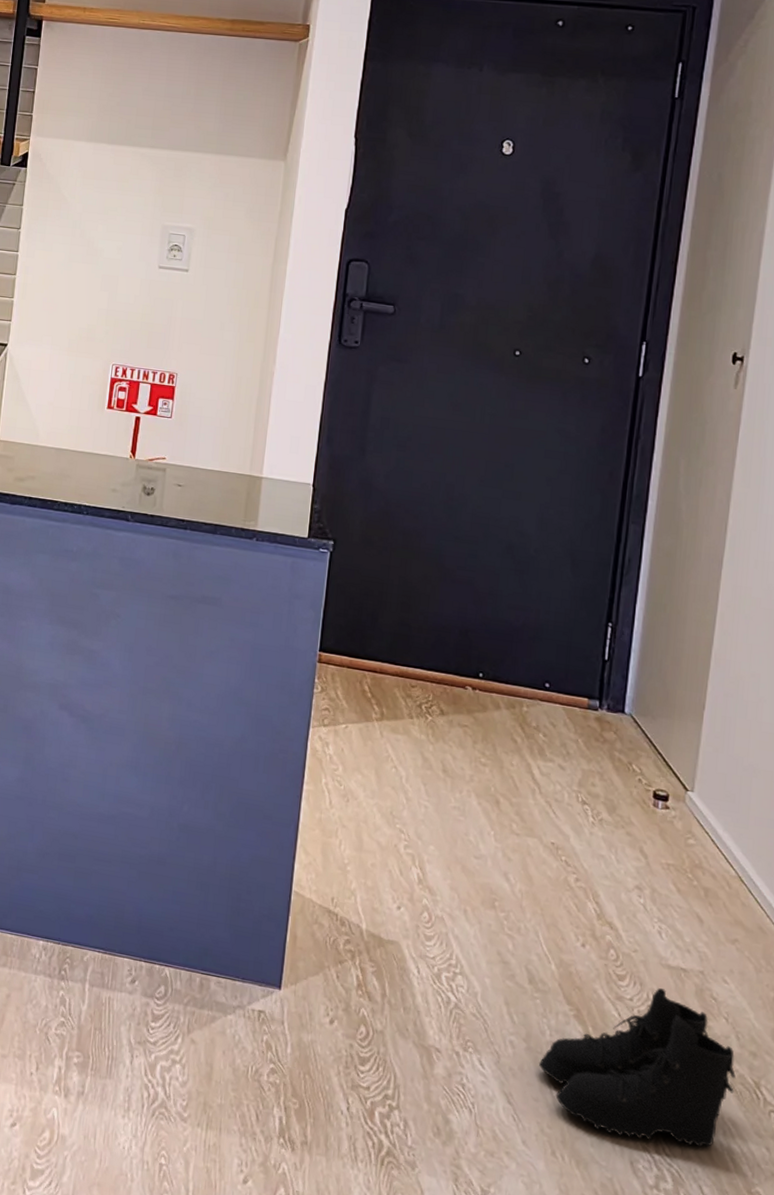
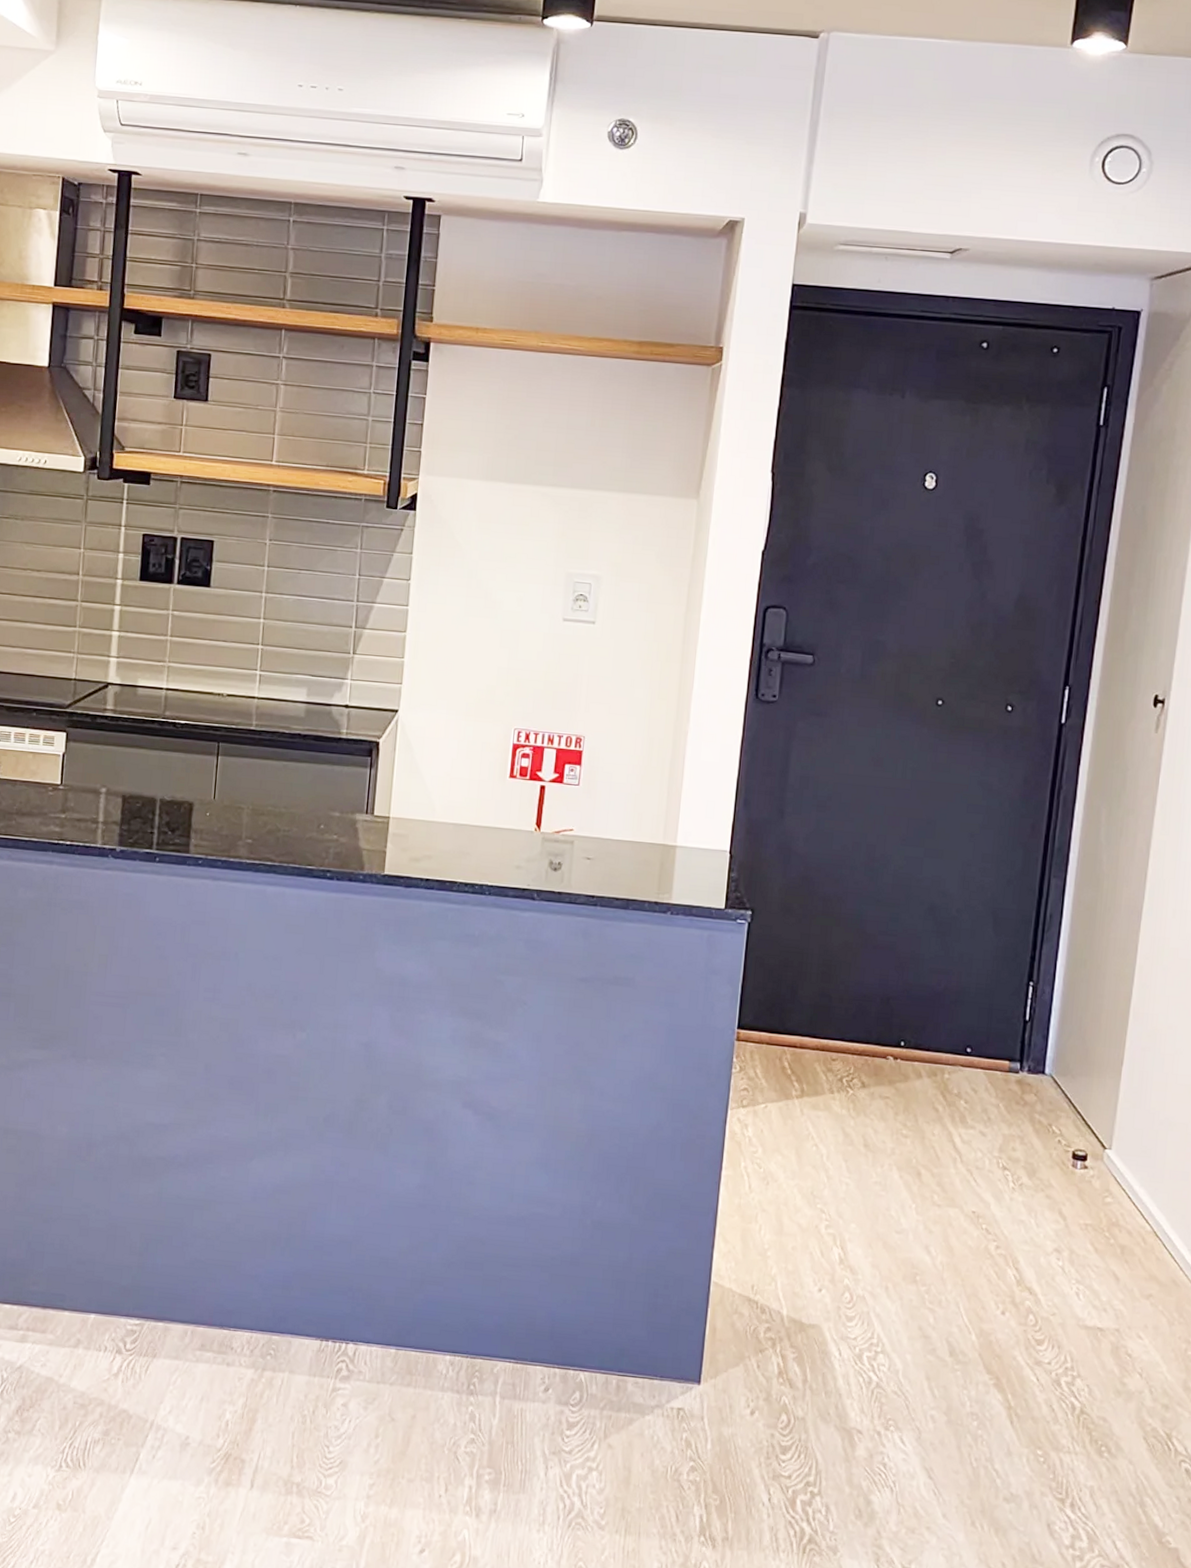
boots: present [539,988,736,1147] -> none [959,1349,1149,1503]

